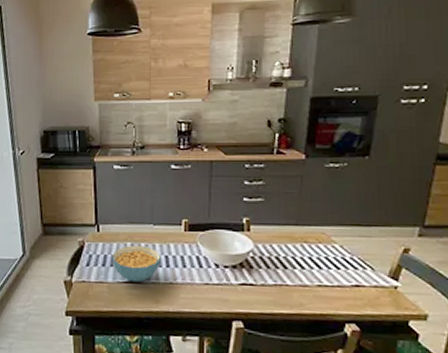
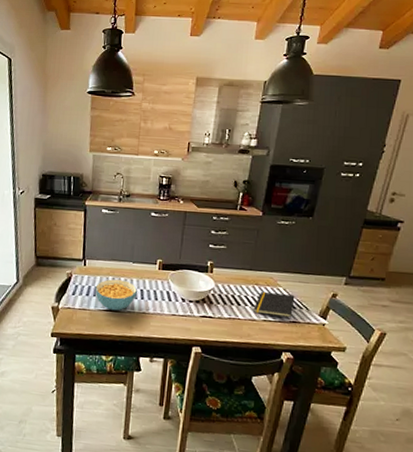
notepad: none [304,251,356,280] -> present [253,292,295,317]

